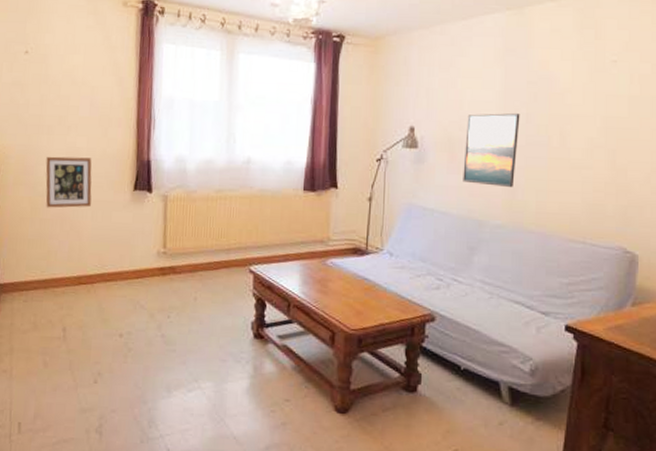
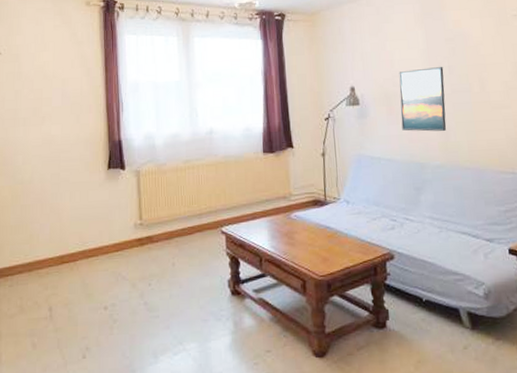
picture frame: present [45,156,92,208] -> none [23,143,69,194]

